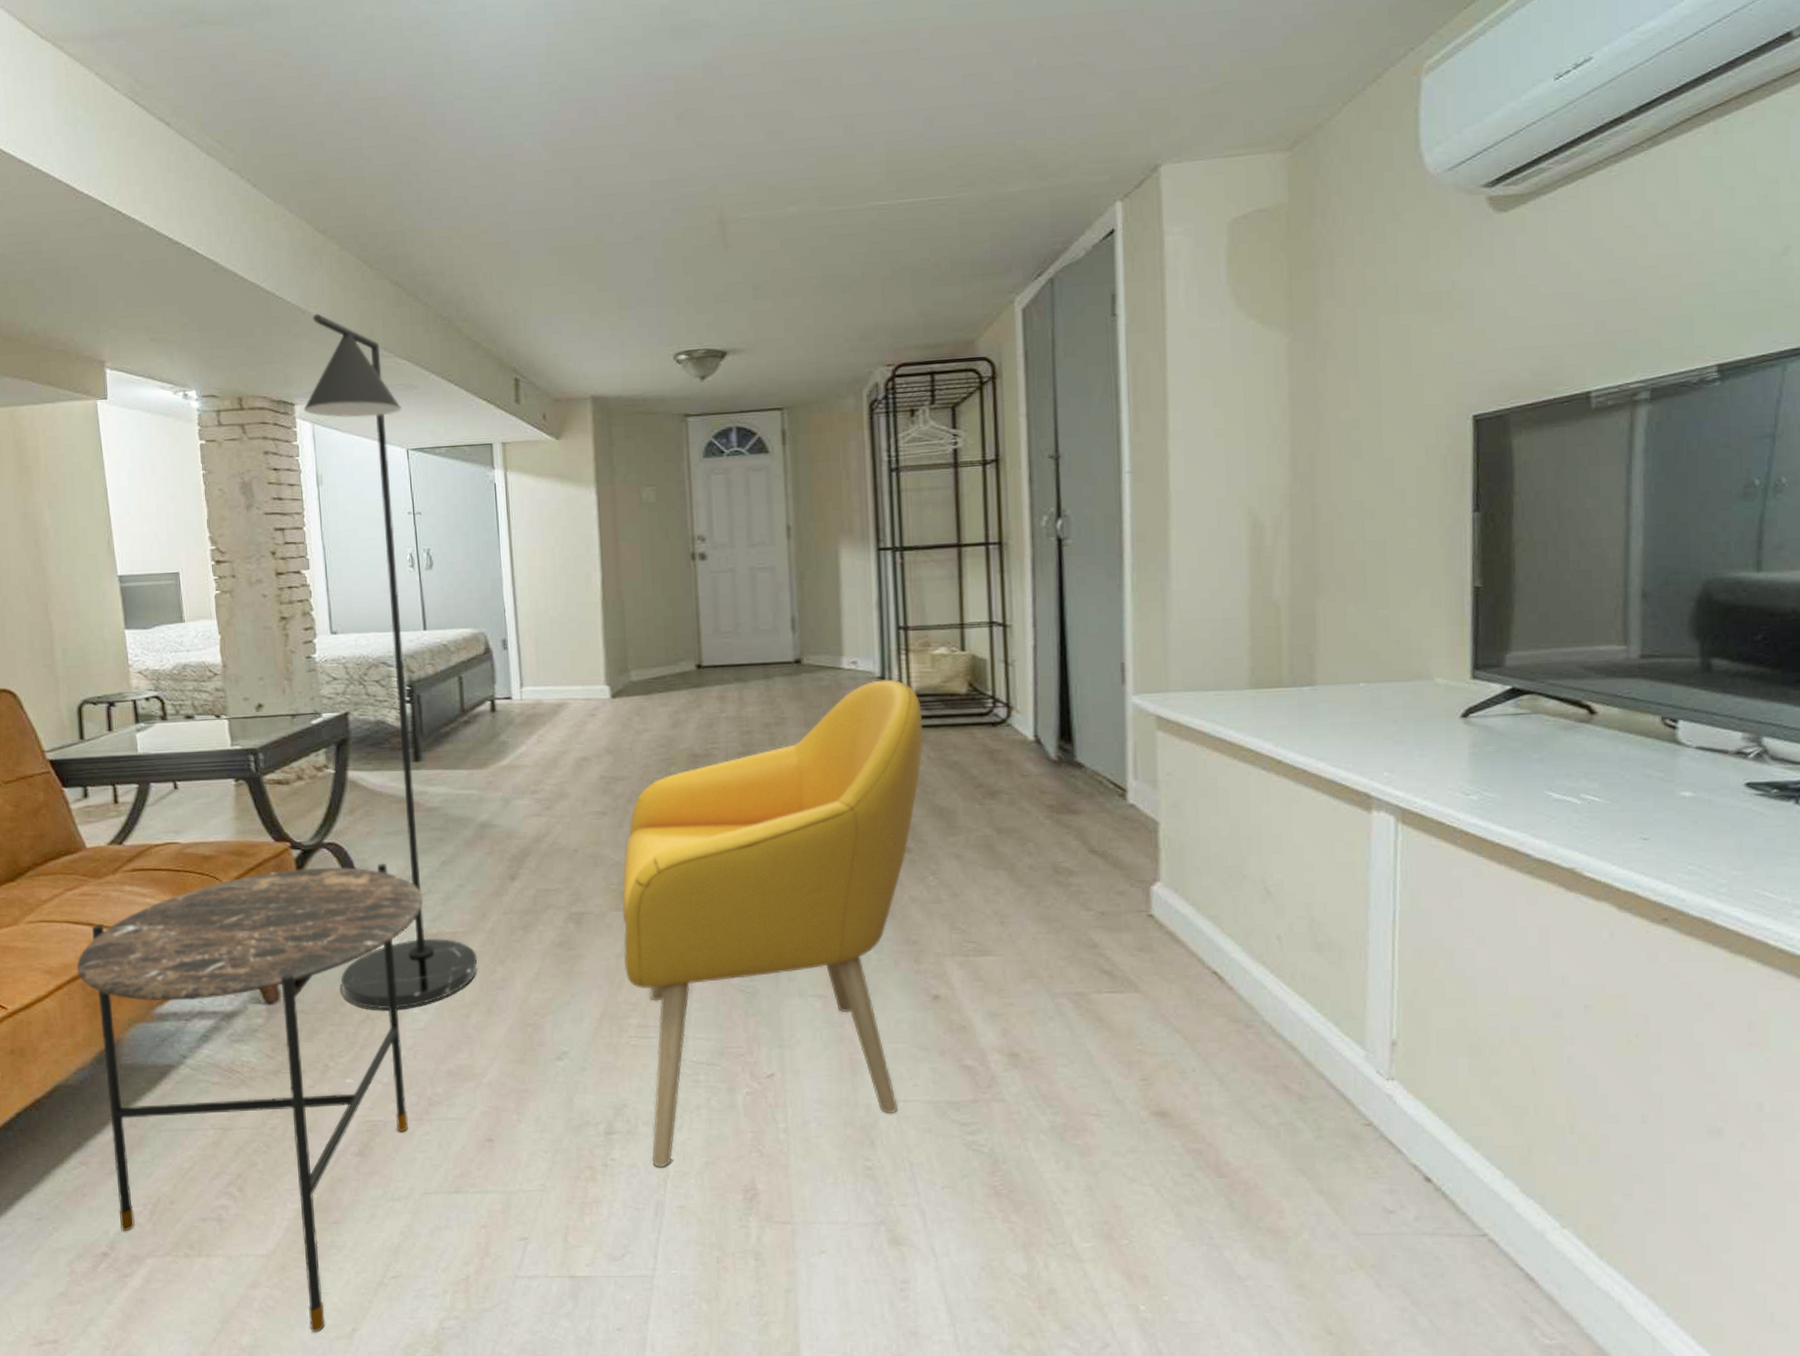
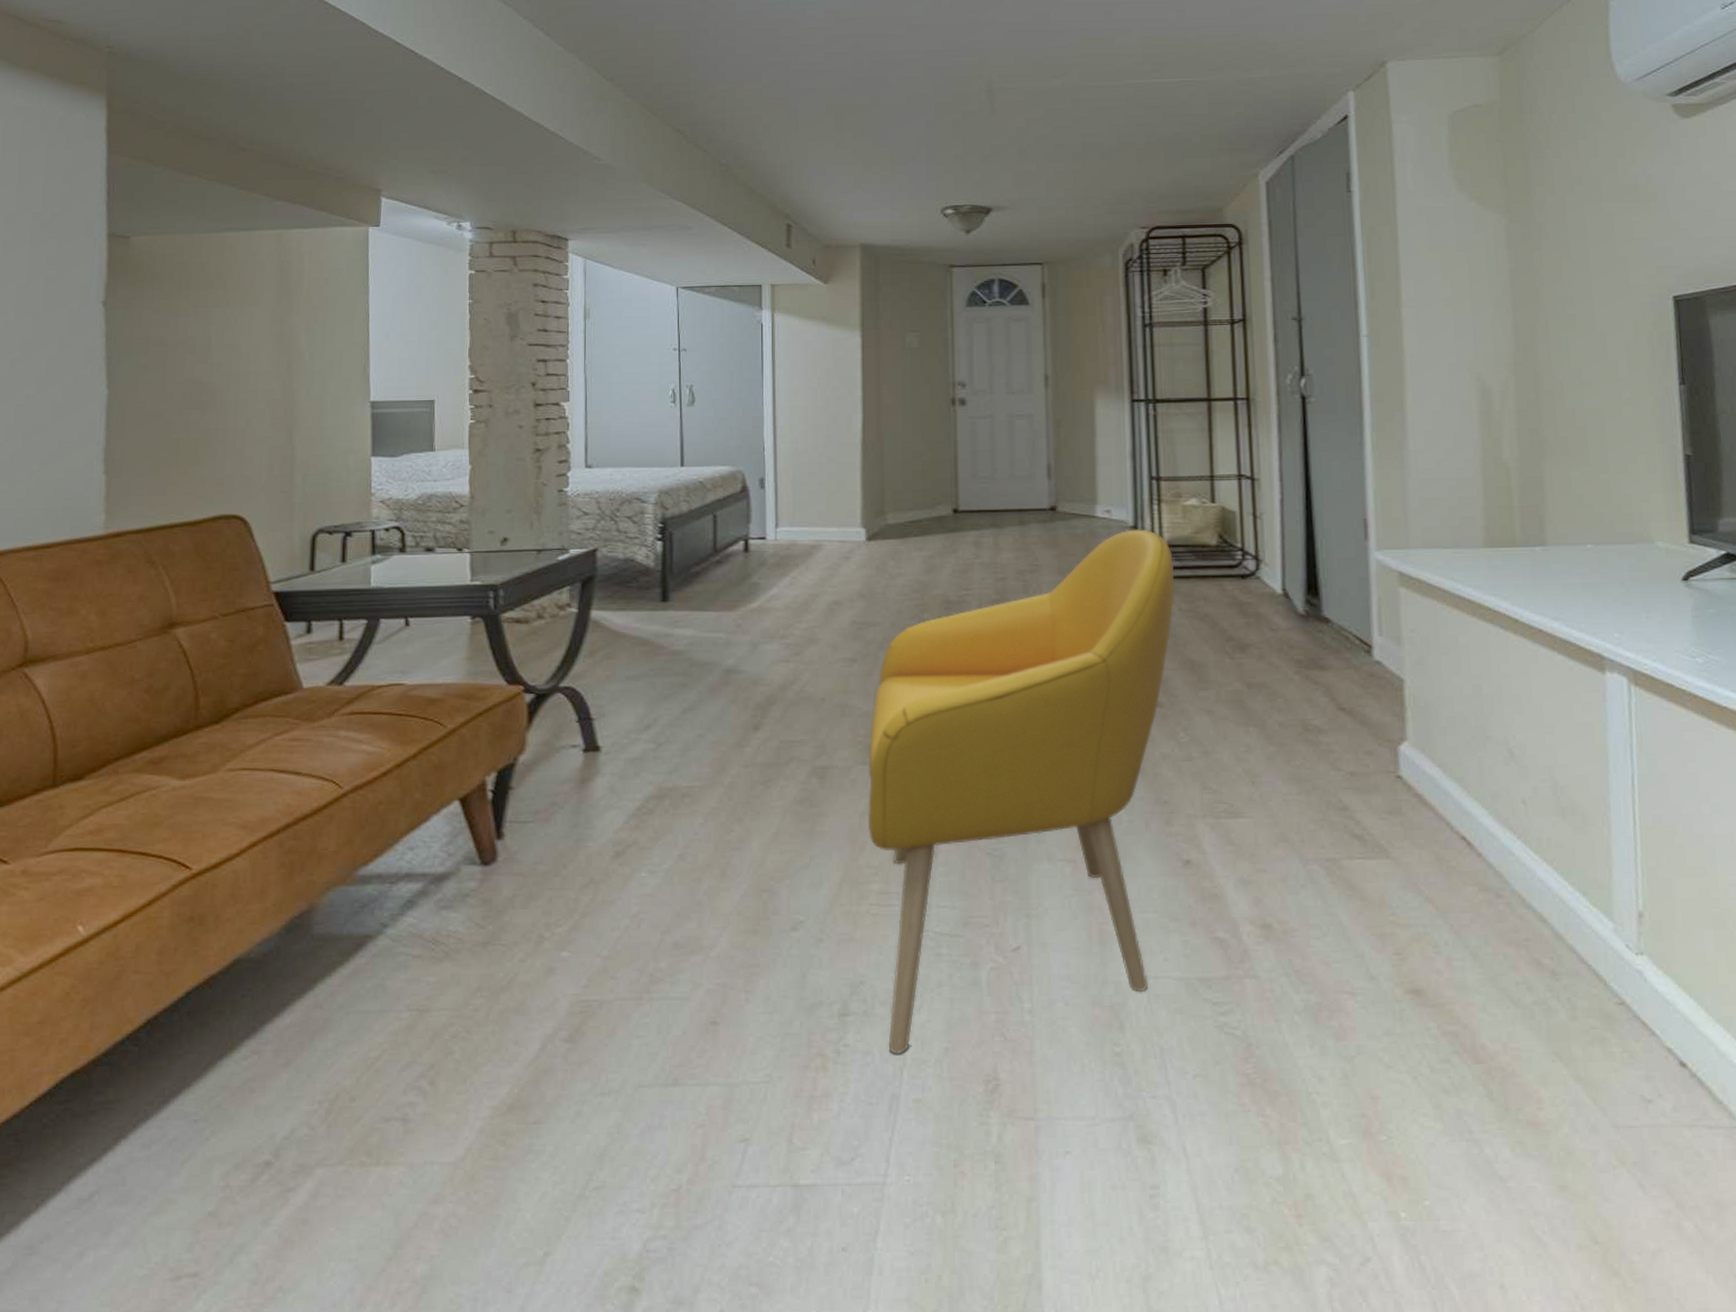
side table: present [77,863,423,1332] -> none [276,709,660,1258]
floor lamp: present [303,313,478,1009] -> none [565,155,713,872]

